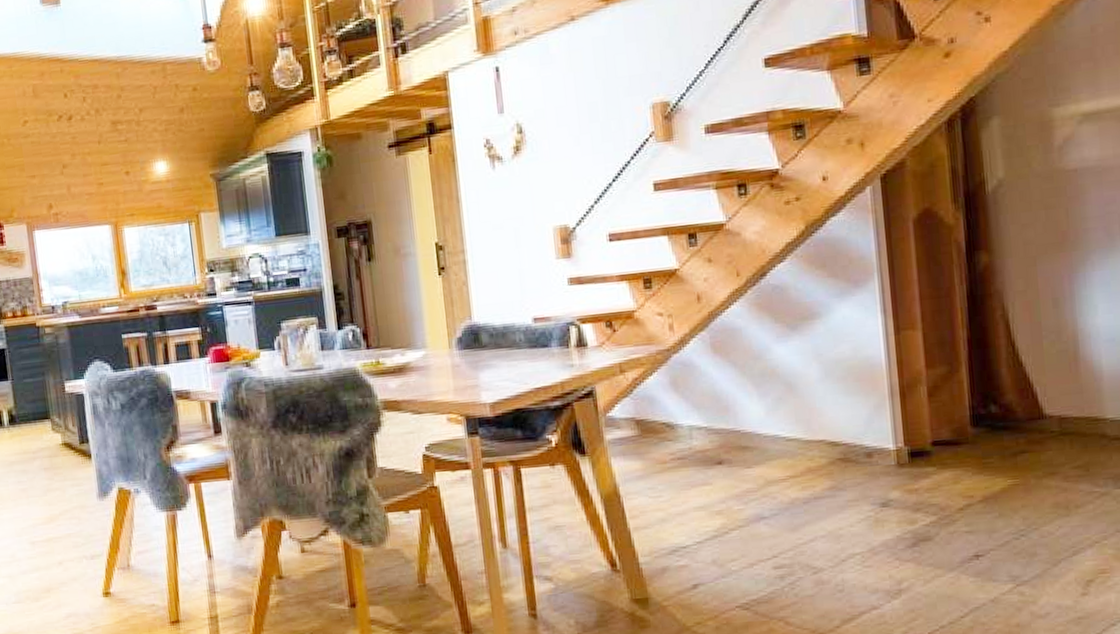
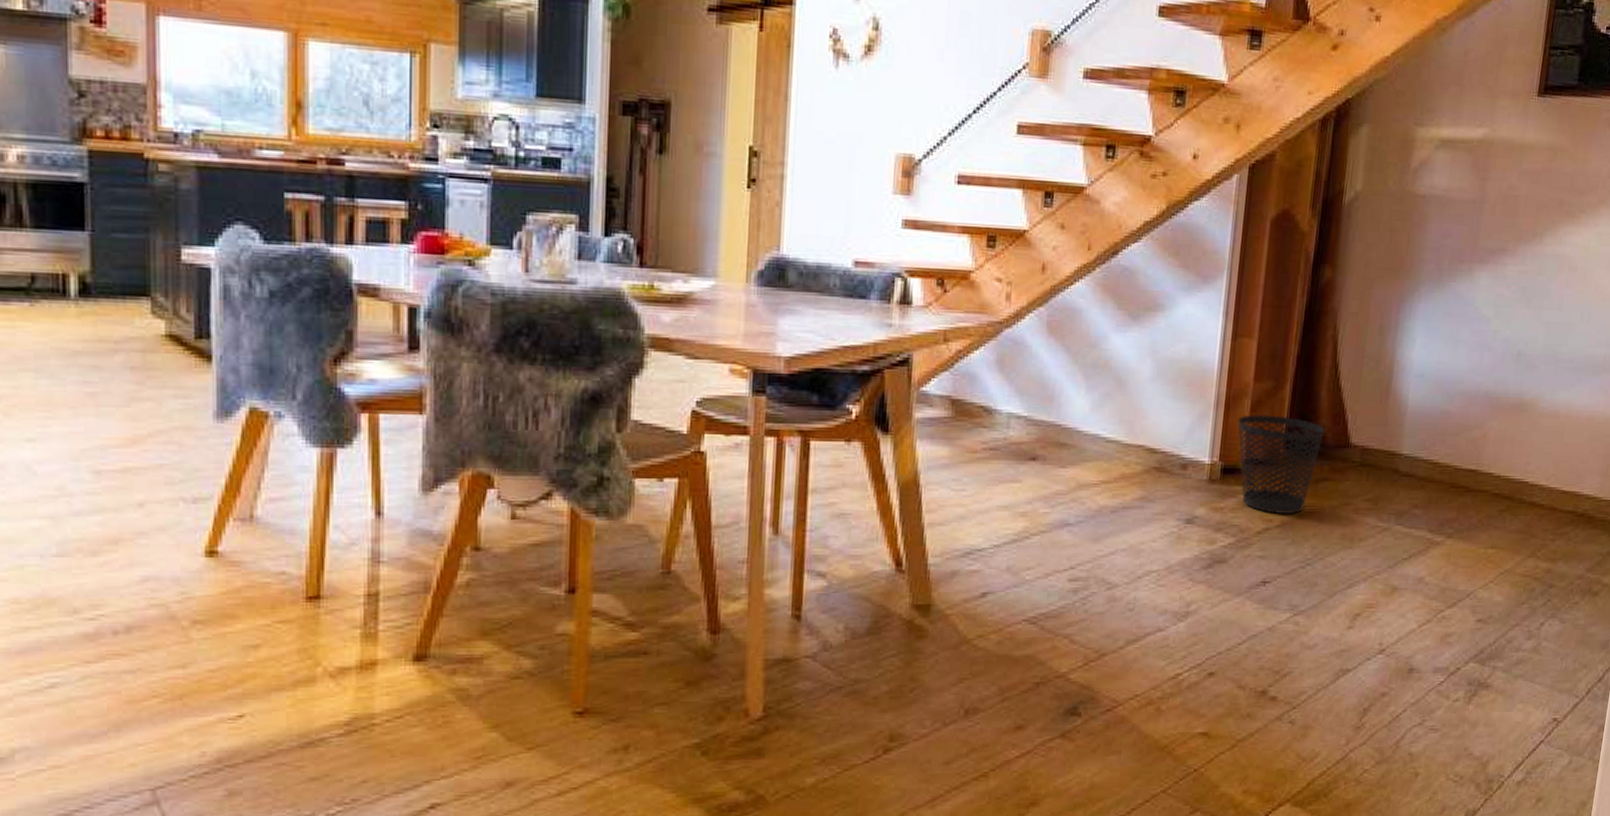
wastebasket: none [916,397,1013,490] -> present [1237,415,1325,514]

